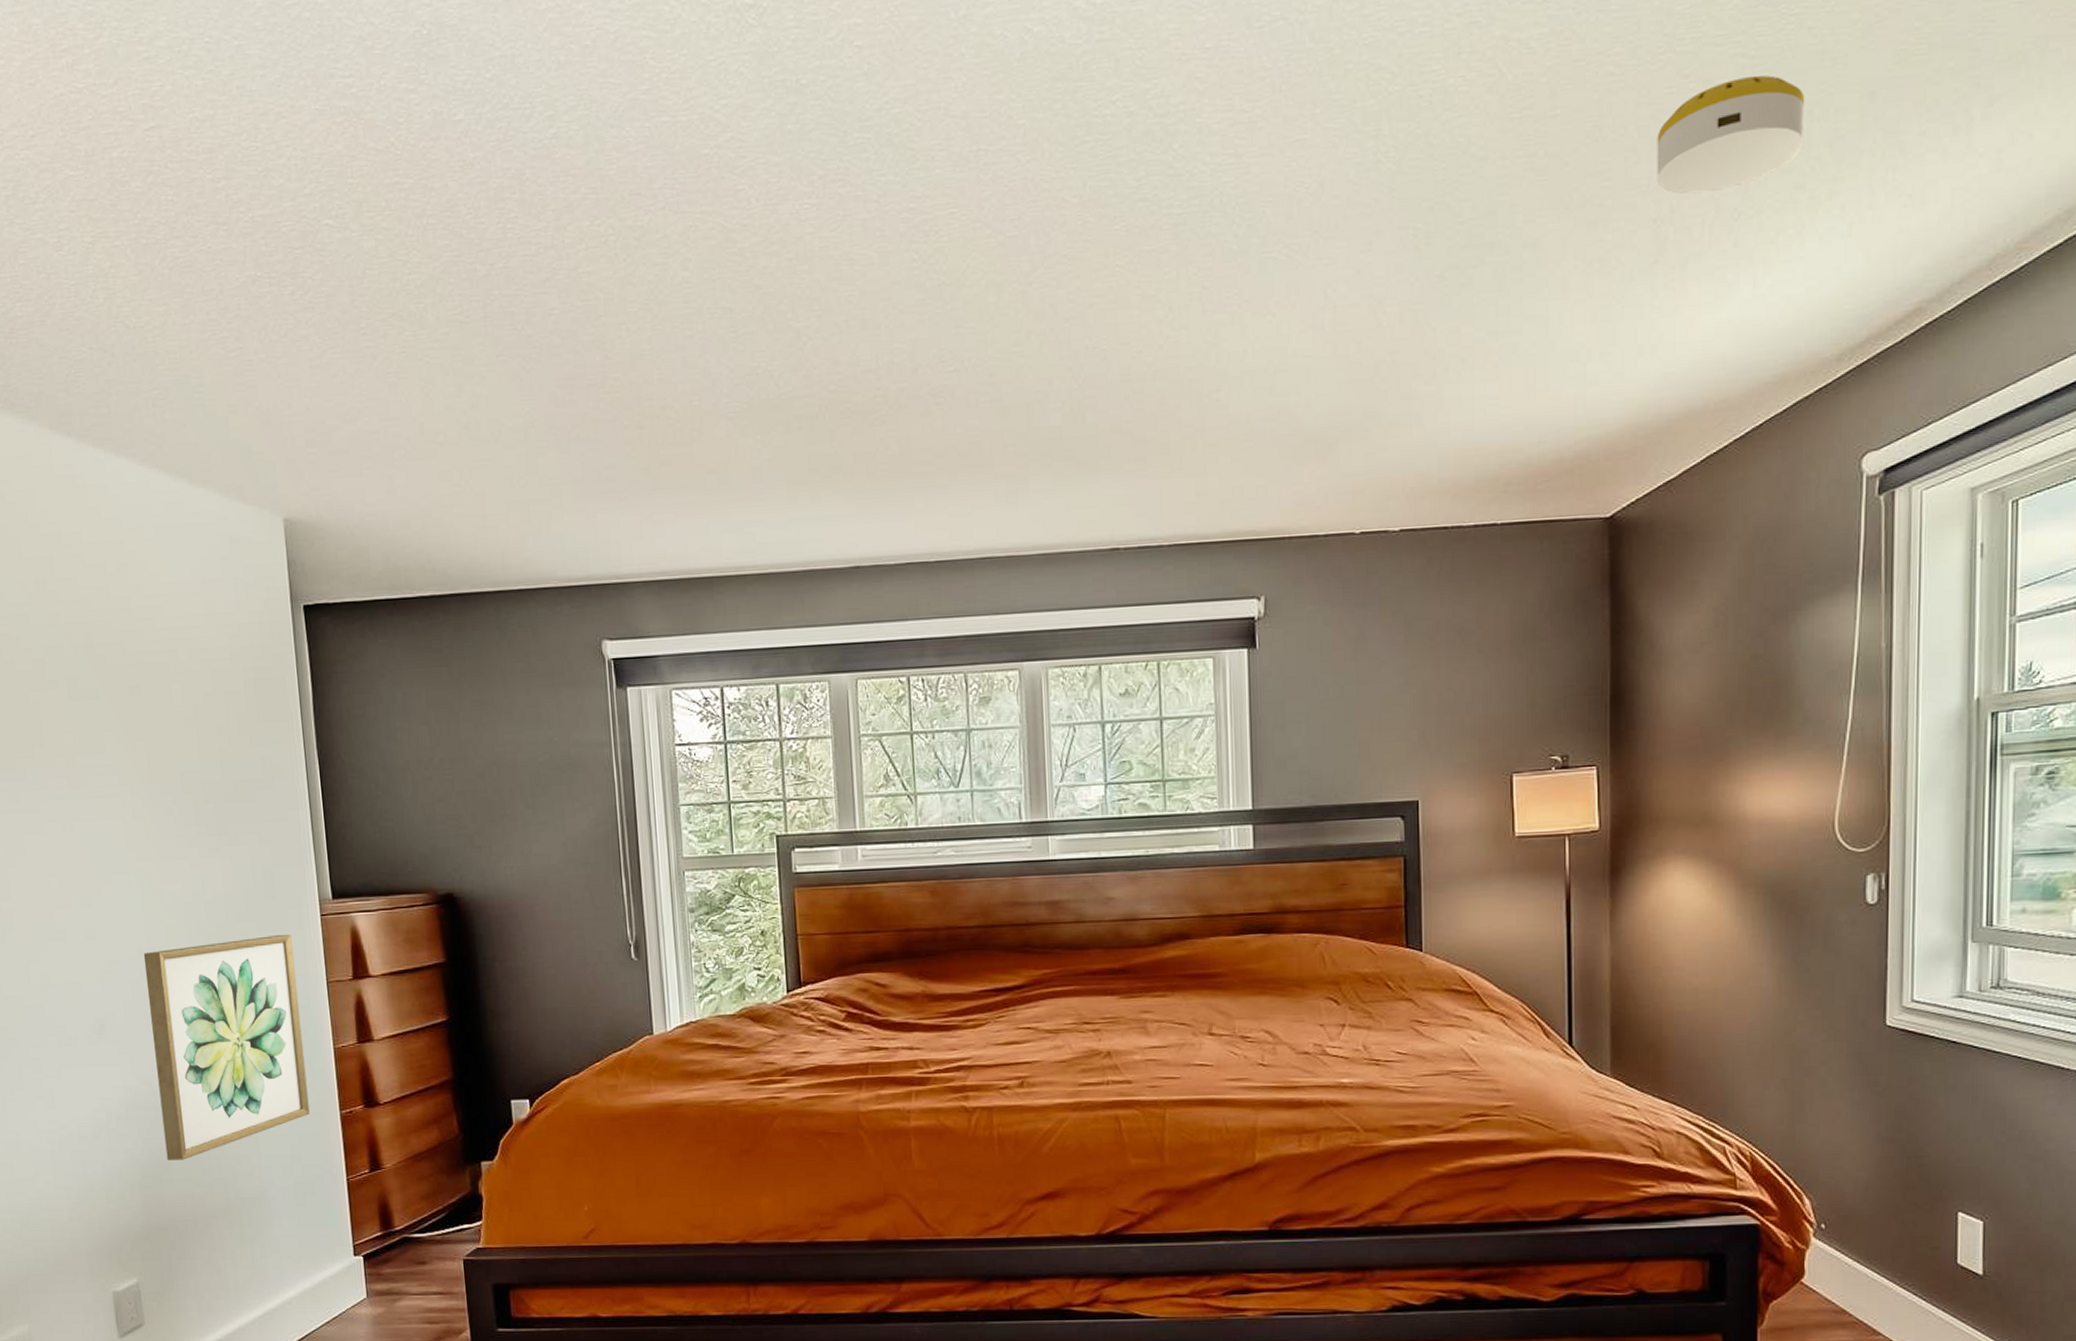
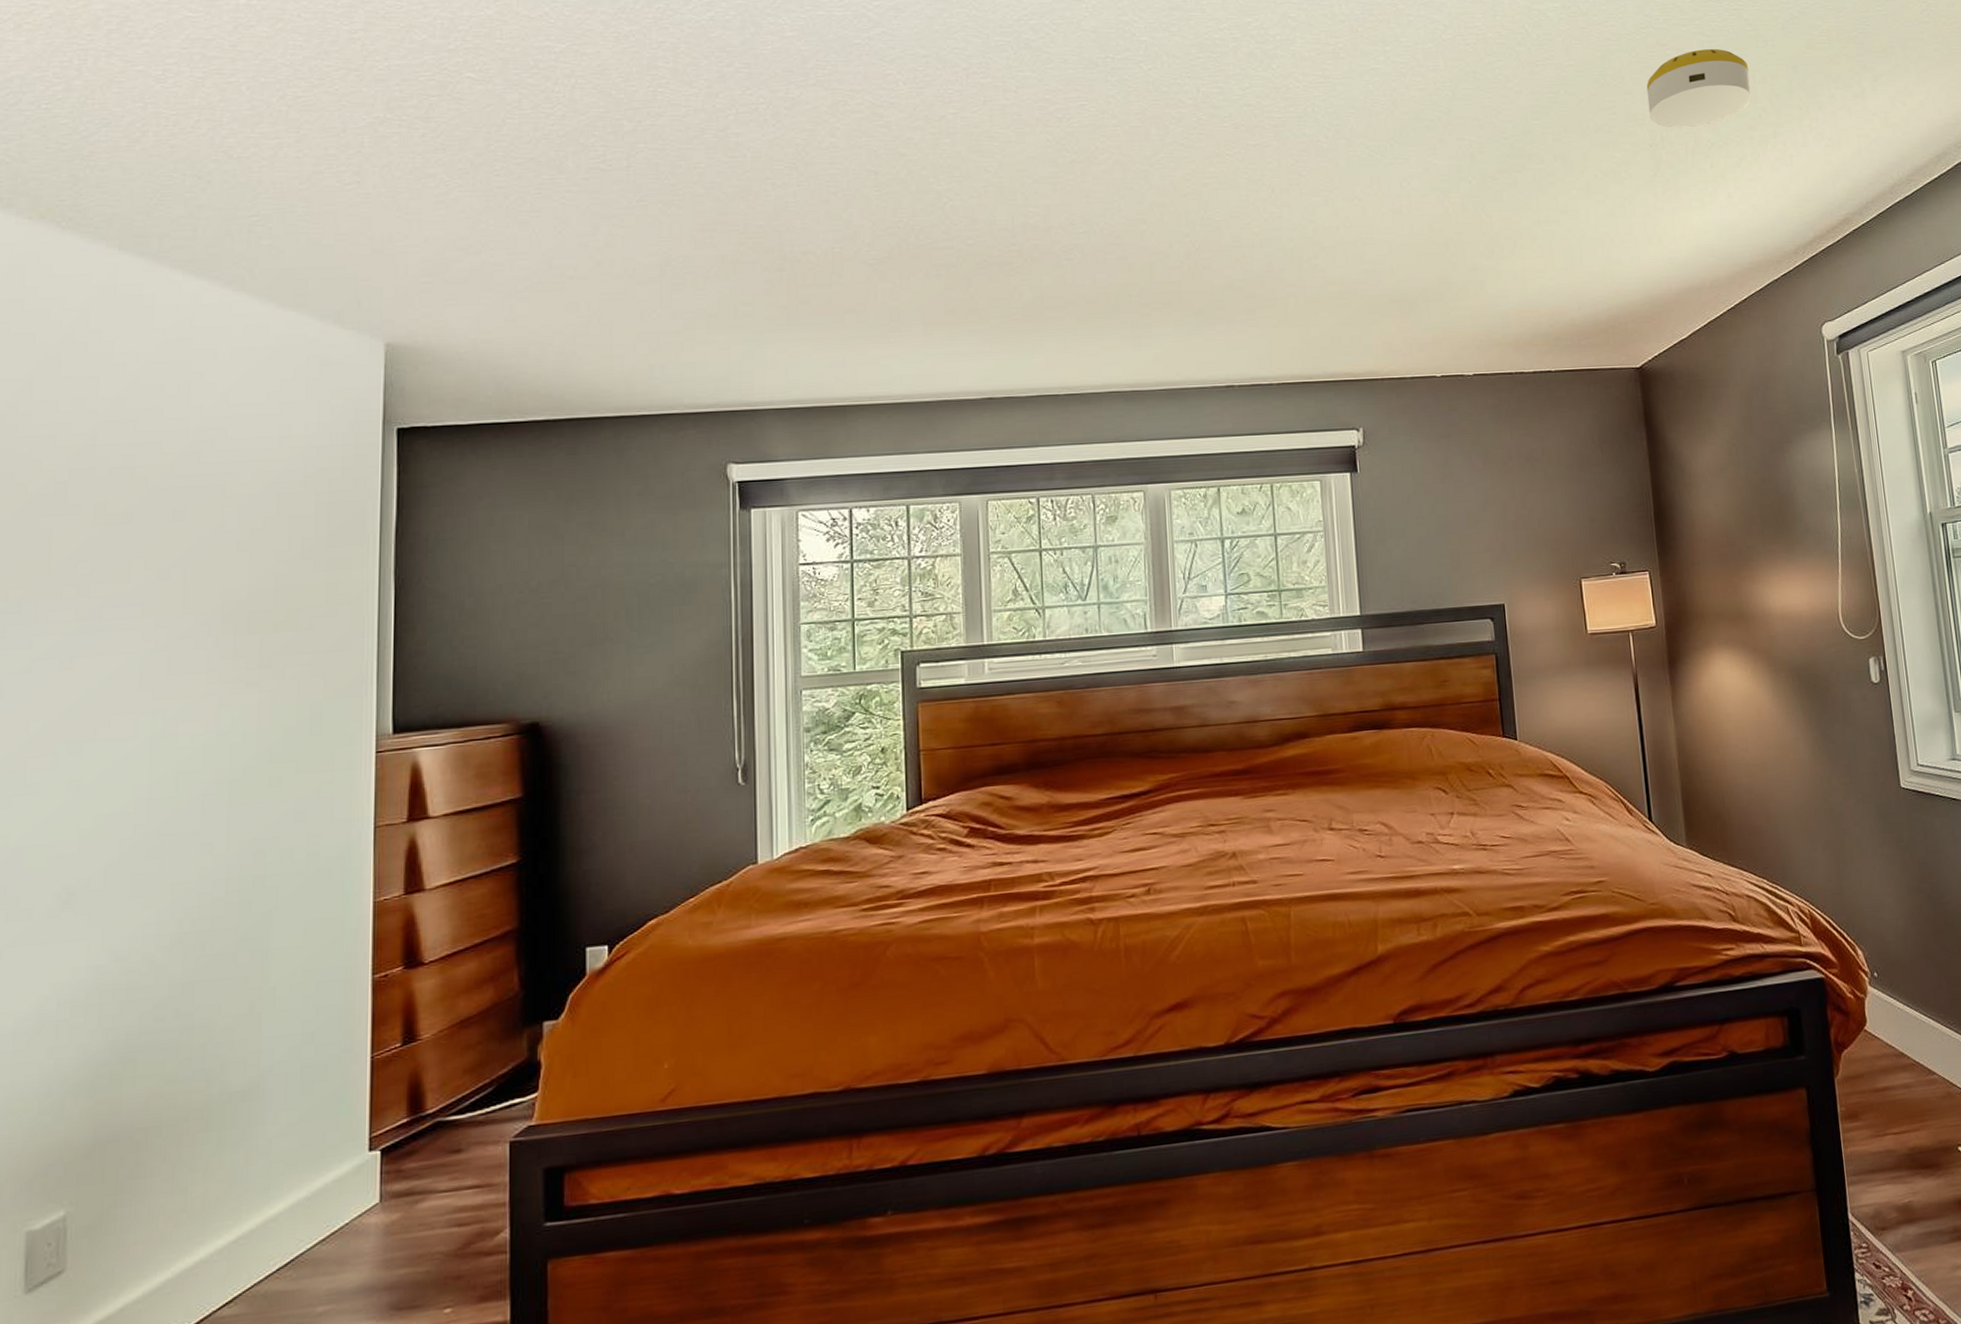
wall art: present [143,935,310,1160] -> none [132,775,338,1054]

